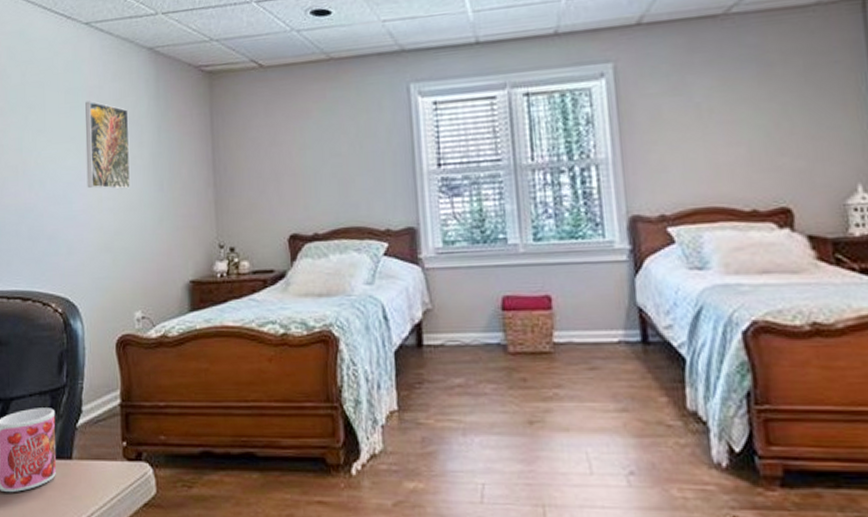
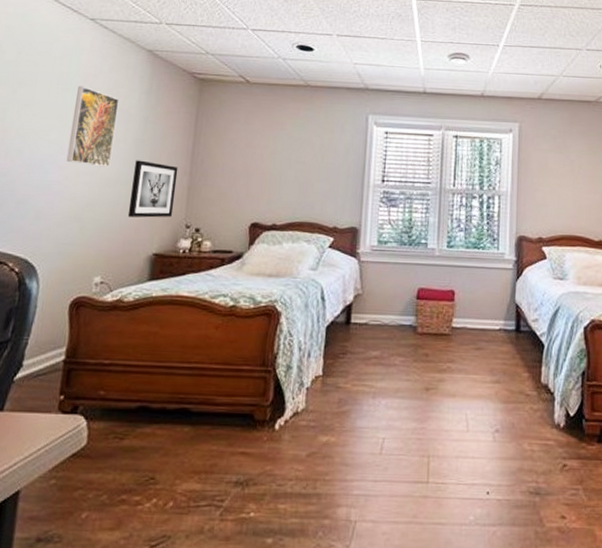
wall art: none [156,176,204,242] -> present [127,160,179,218]

